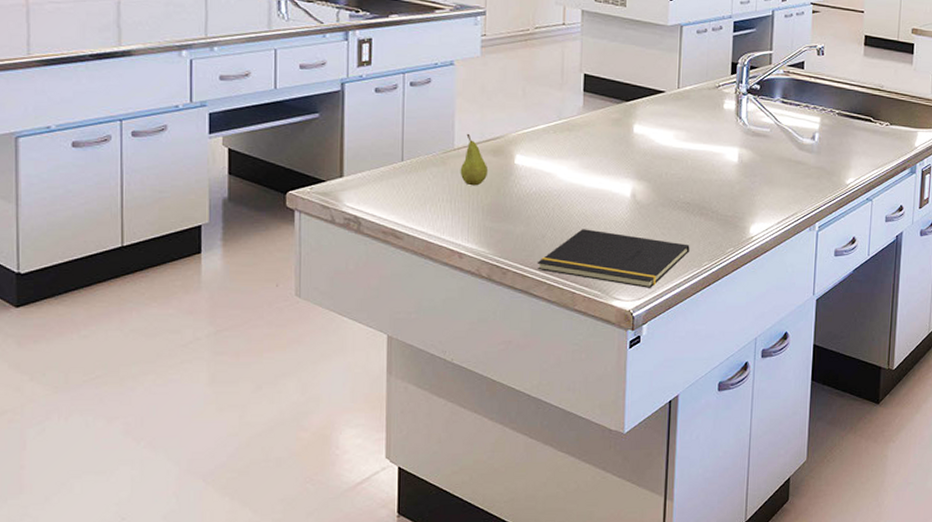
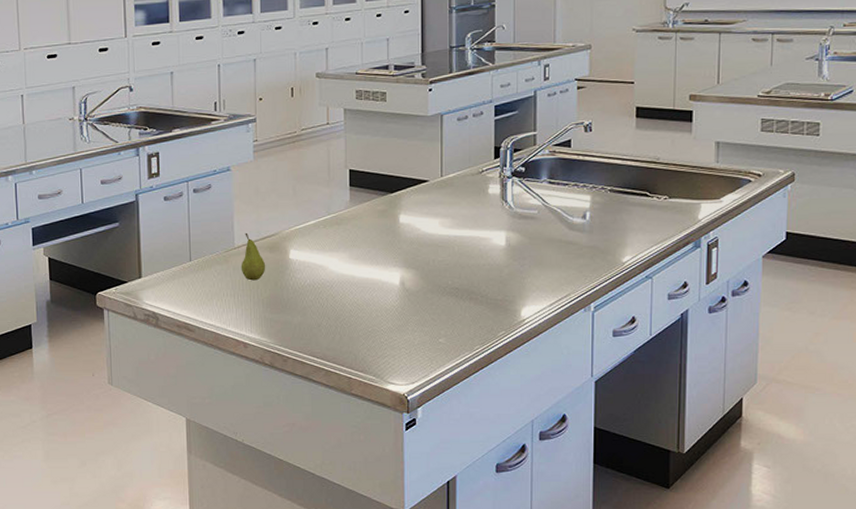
notepad: present [537,229,690,288] -> none [314,317,461,372]

